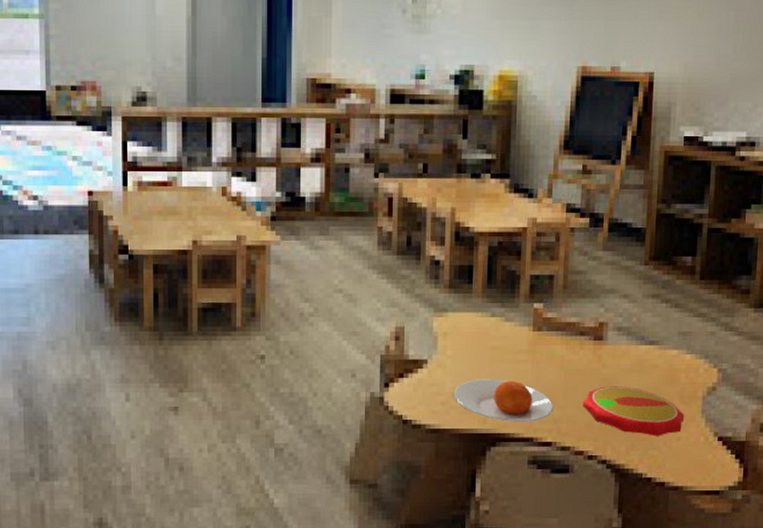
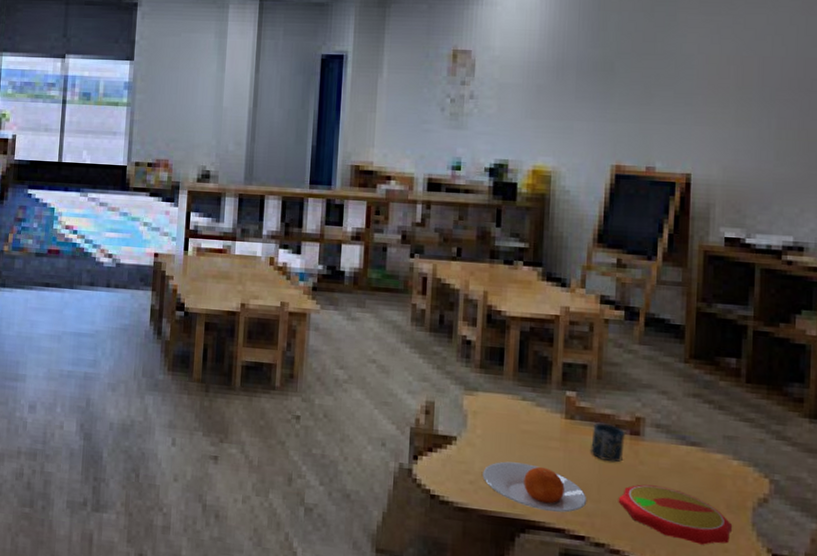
cup: none [557,331,590,369] -> present [591,422,626,463]

